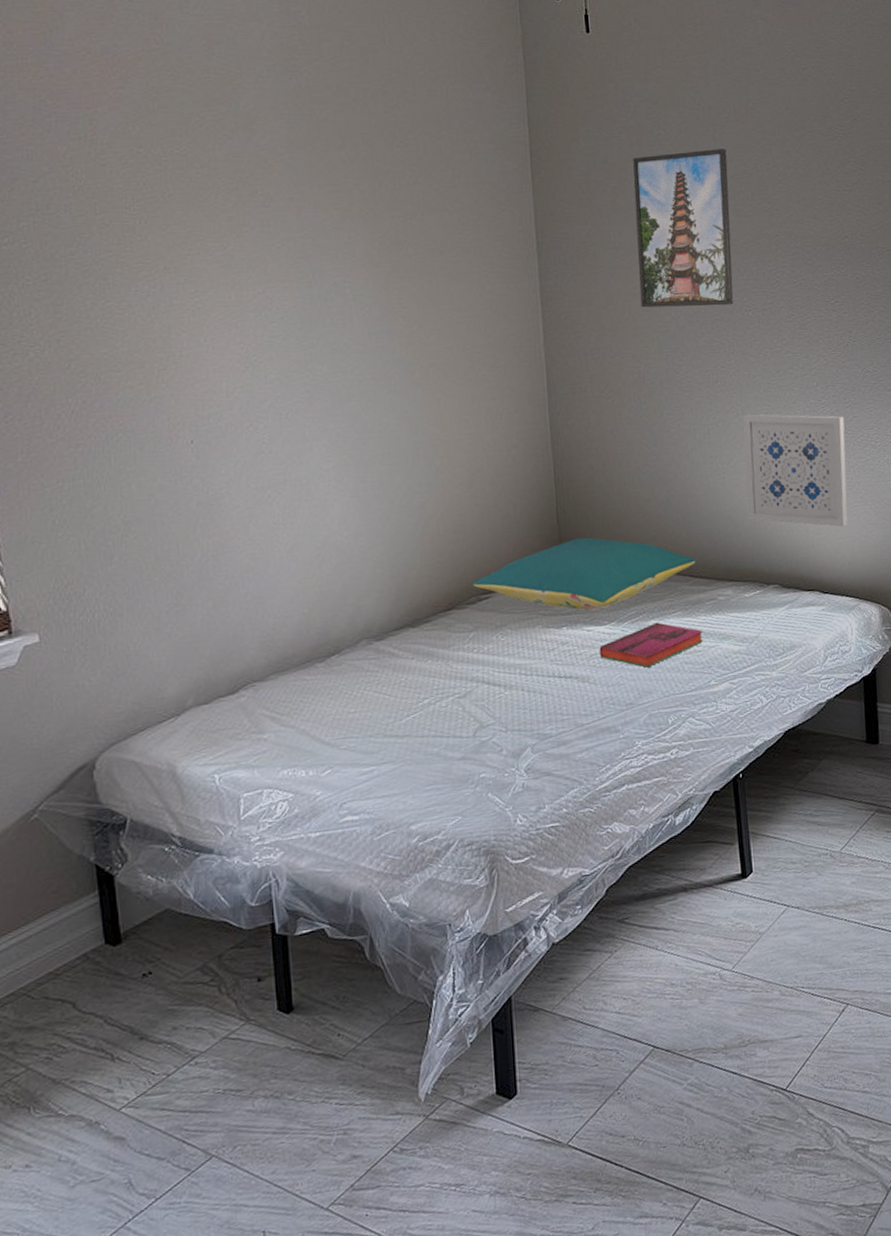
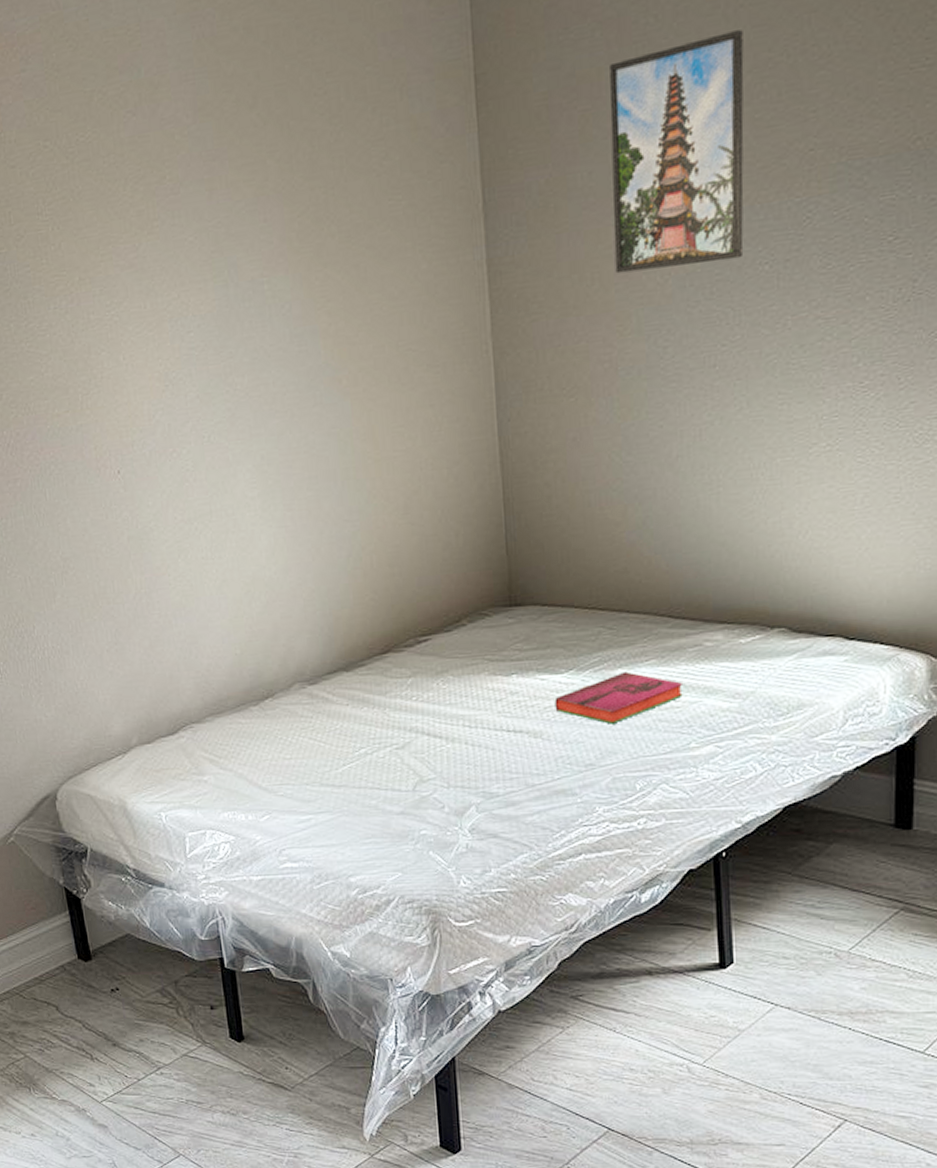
pillow: present [472,537,696,611] -> none [410,570,677,656]
wall art: present [743,414,848,527] -> none [748,402,895,554]

